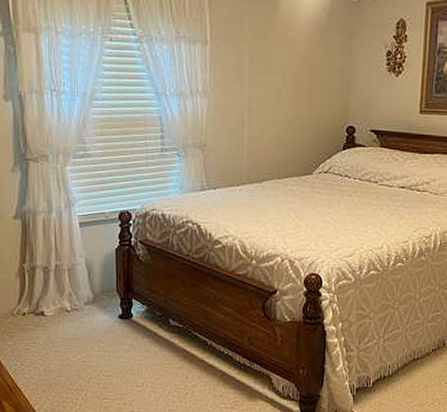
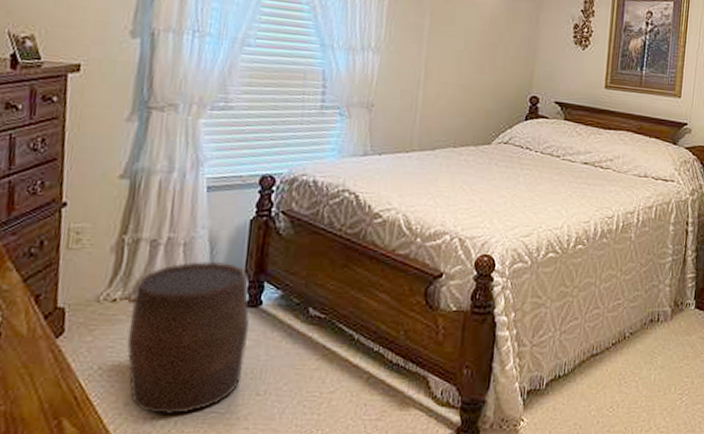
stool: none [37,282,125,400] -> present [126,261,250,416]

